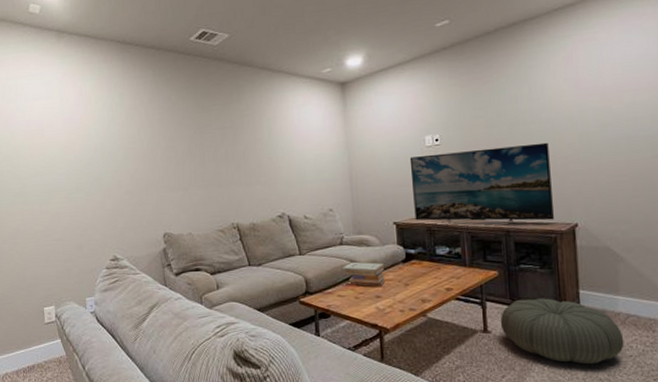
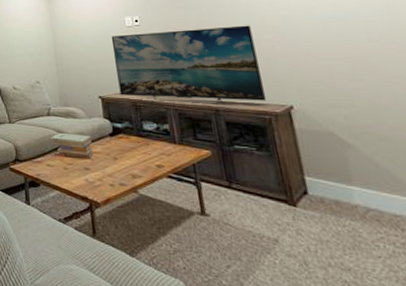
pouf: present [500,298,625,365] -> none [218,182,369,263]

